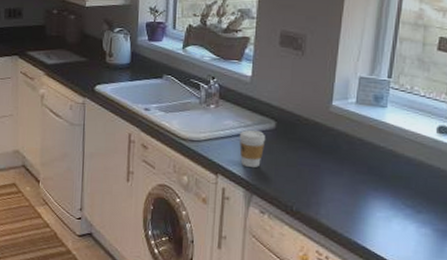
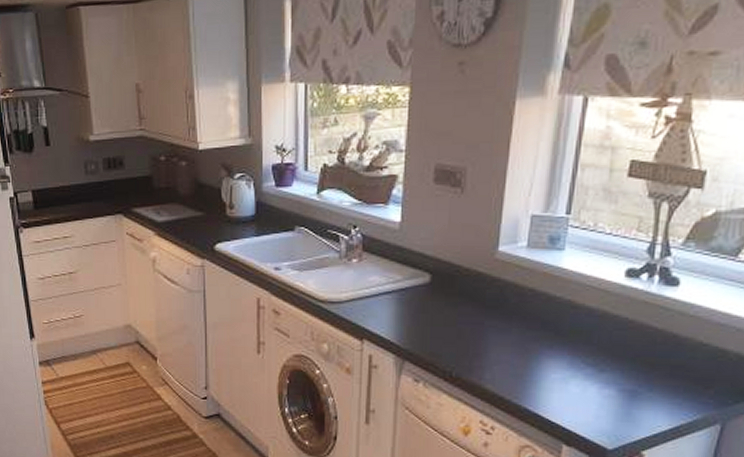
coffee cup: present [239,130,265,167] -> none [387,287,418,329]

